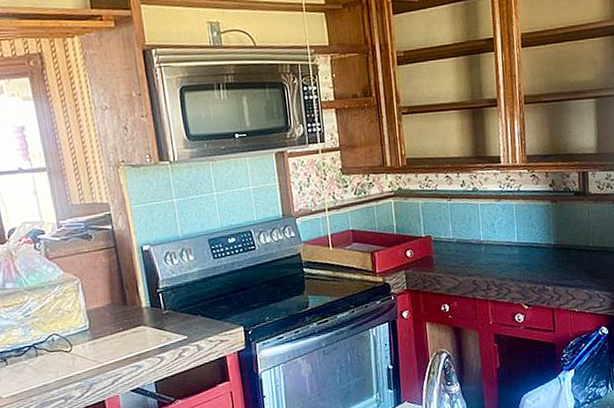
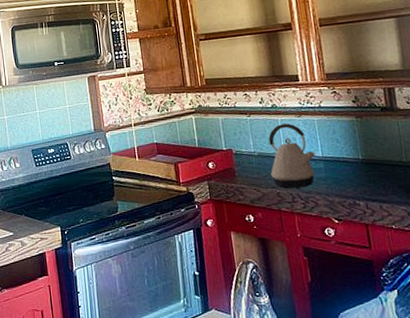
kettle: none [467,208,511,276] -> present [268,123,315,188]

